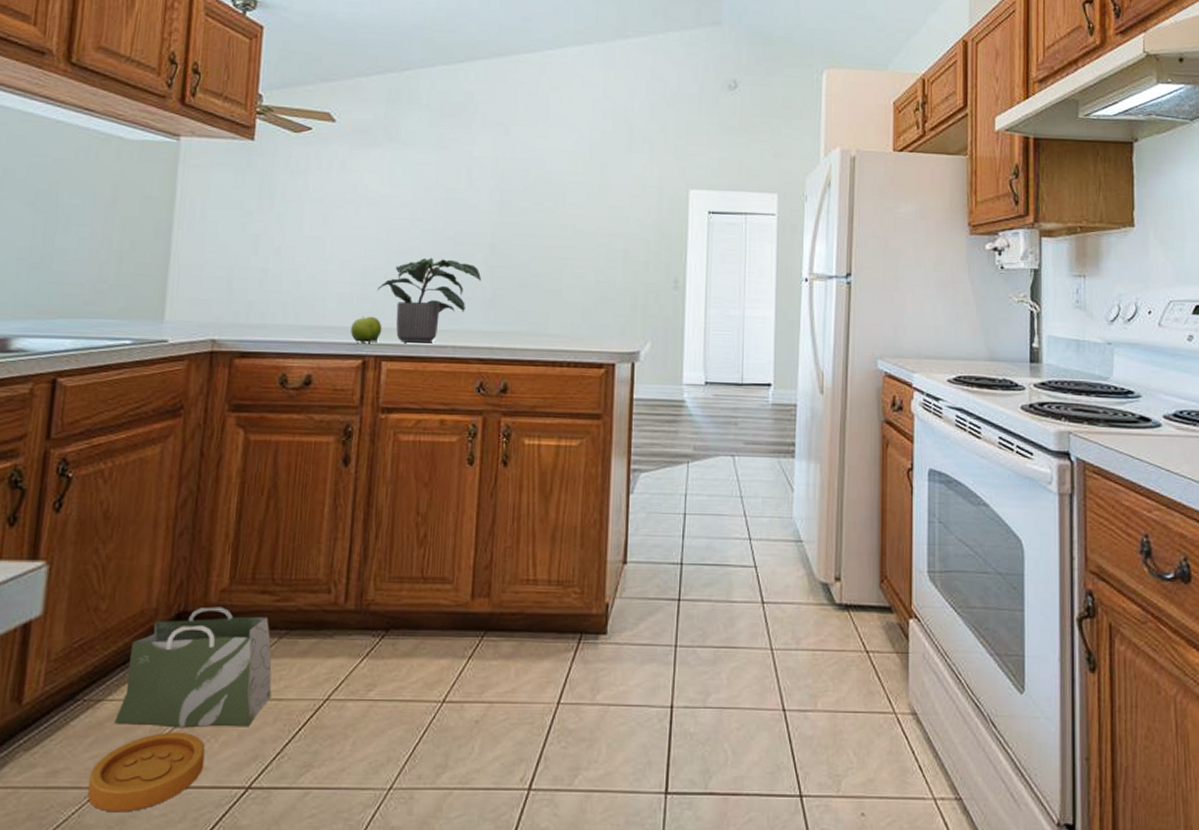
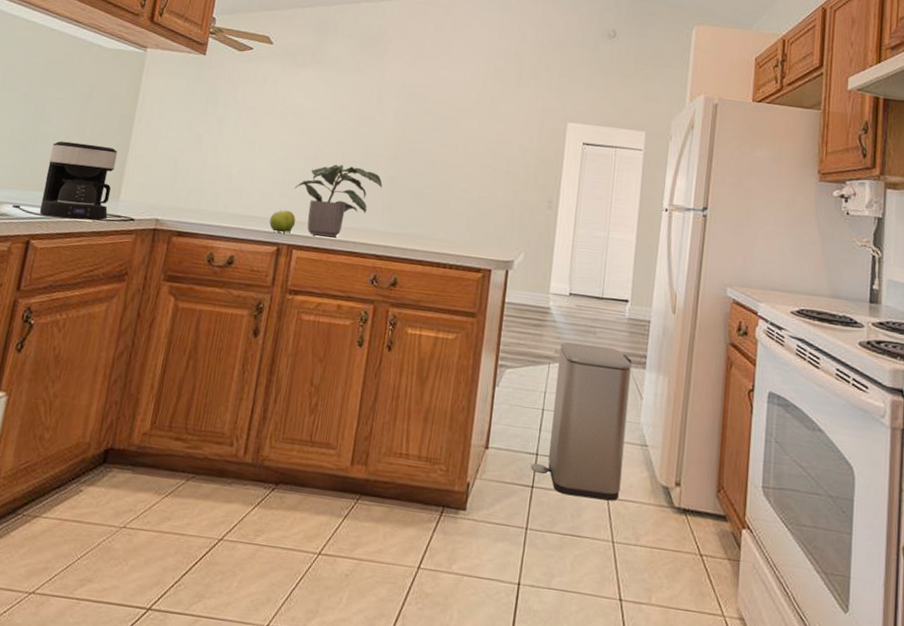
coffee maker: none [29,256,186,350] -> present [12,141,135,223]
pet bowl: present [88,731,206,812] -> none [18,551,117,617]
grocery bag: present [113,606,272,728] -> none [45,446,180,556]
pedal bin: none [675,436,779,605] -> present [530,341,632,501]

